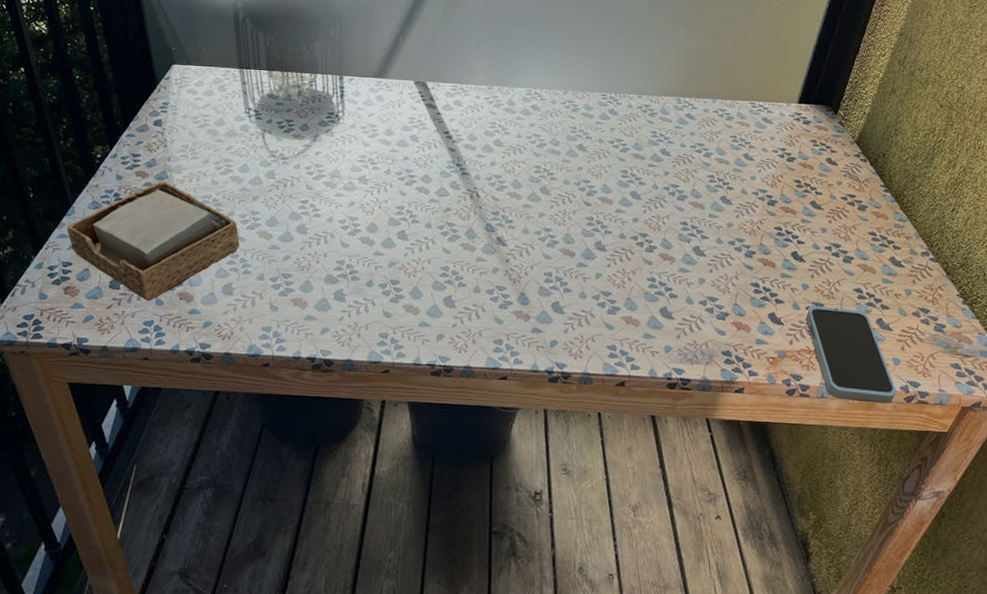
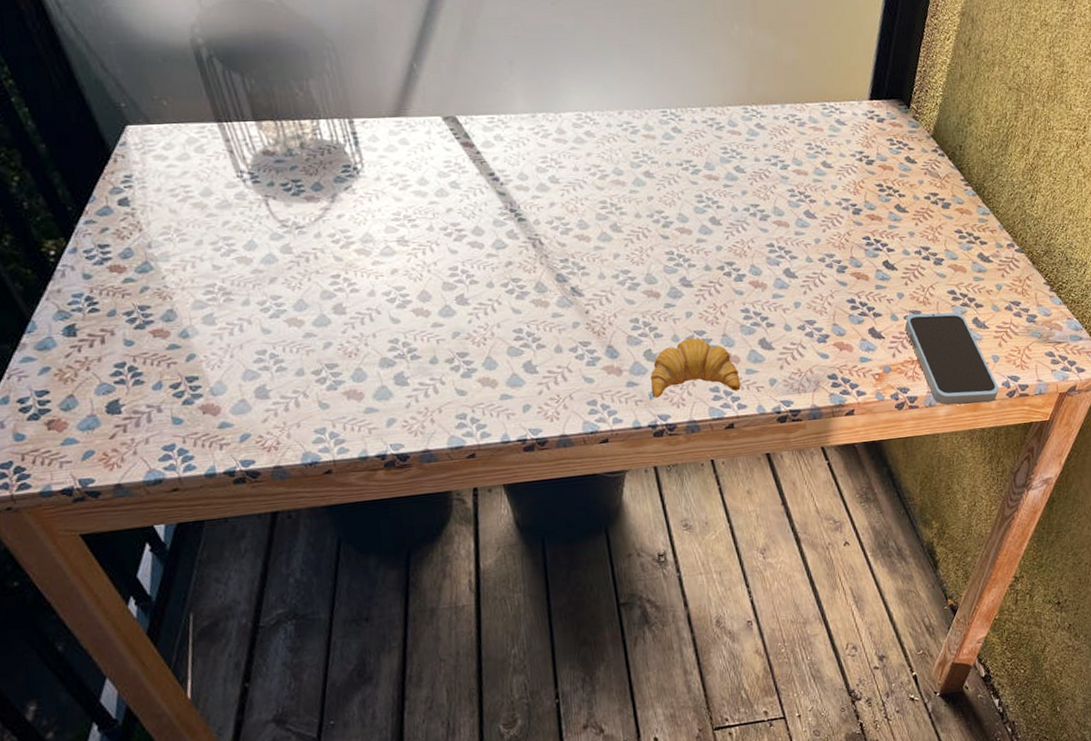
napkin holder: present [67,181,240,301] -> none [31,274,265,422]
croissant: none [553,297,637,352] -> present [650,337,741,398]

